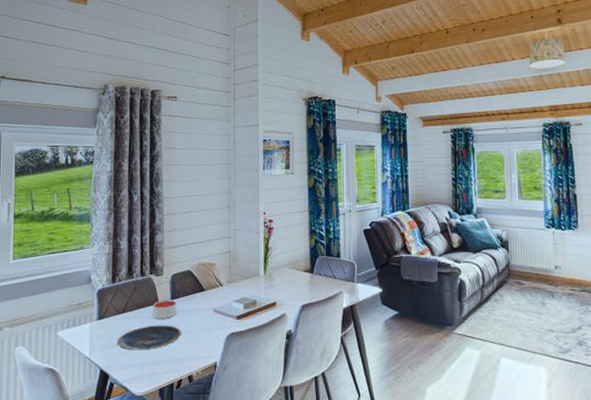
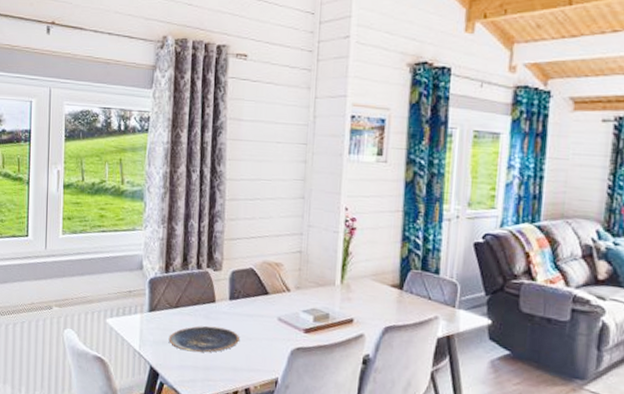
candle: present [153,300,177,319] -> none [209,299,236,321]

